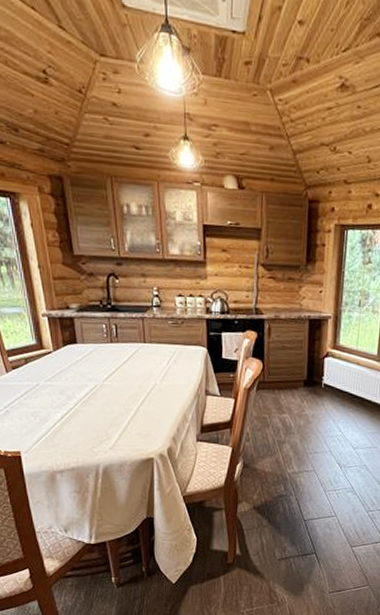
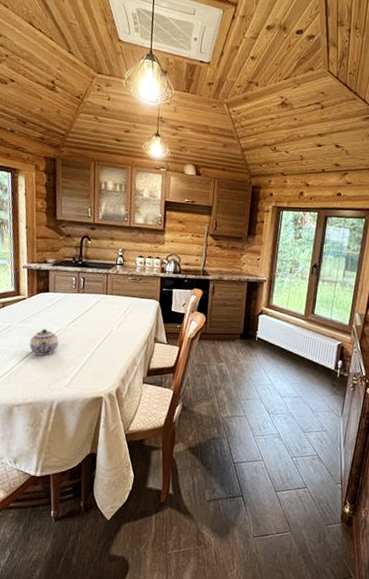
teapot: none [62,385,96,416] -> present [29,328,59,355]

